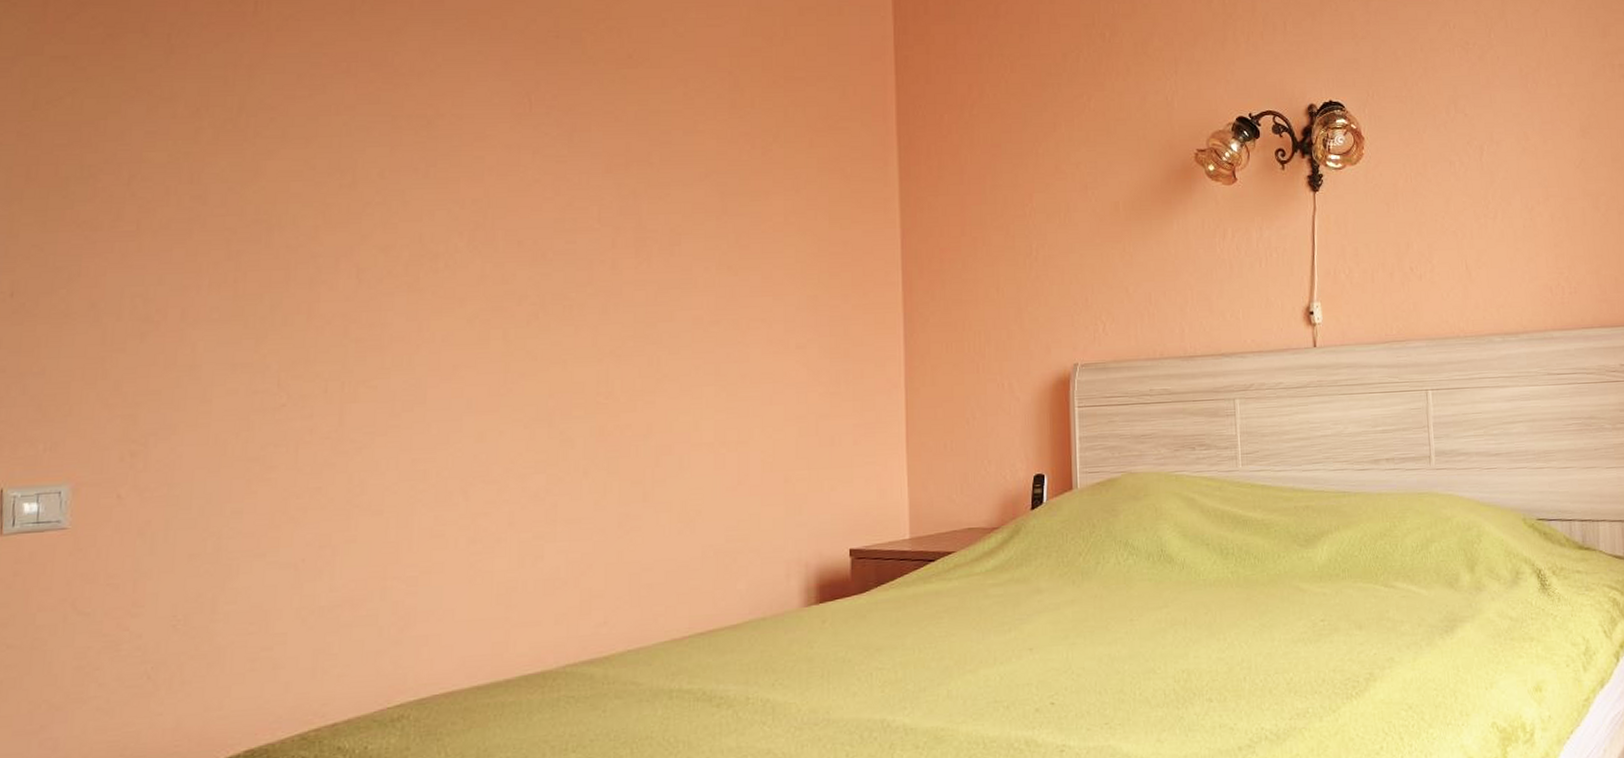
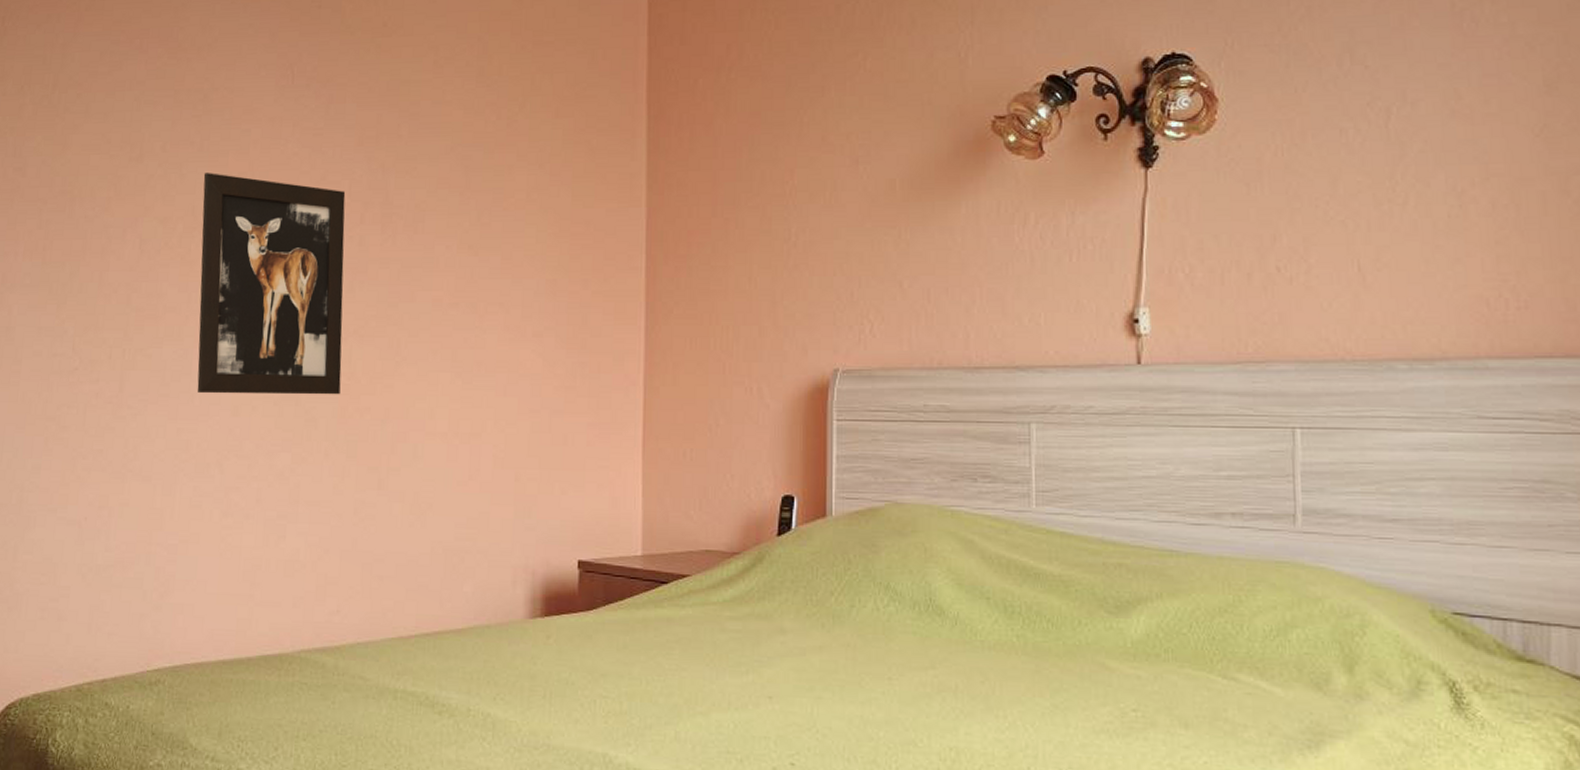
wall art: none [431,199,598,422] -> present [197,173,346,395]

